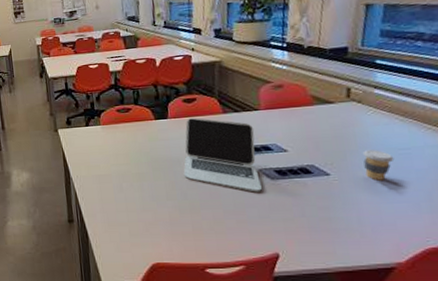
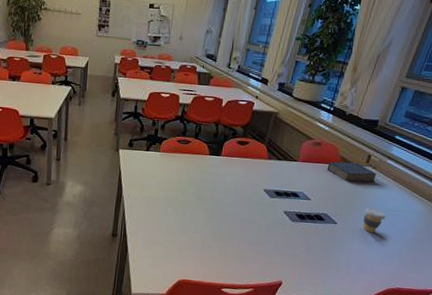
laptop: present [183,118,262,193] -> none [222,159,290,231]
book: none [297,100,365,123] -> present [327,161,377,182]

